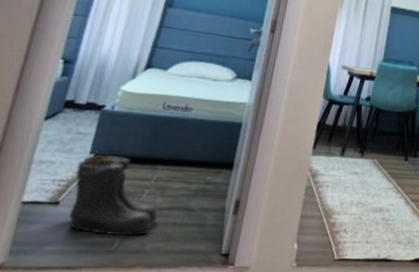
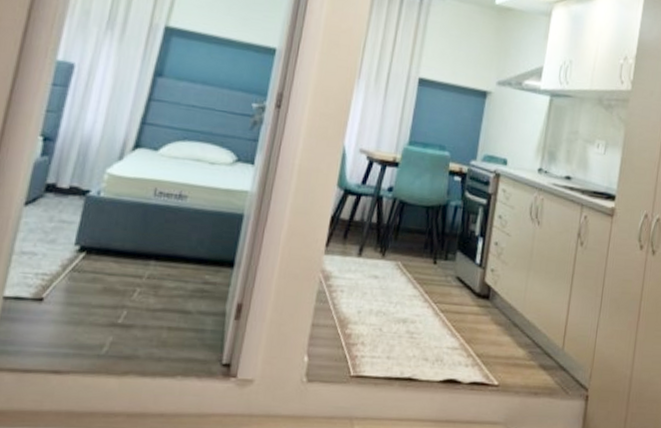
boots: present [68,154,158,236] -> none [54,246,151,339]

